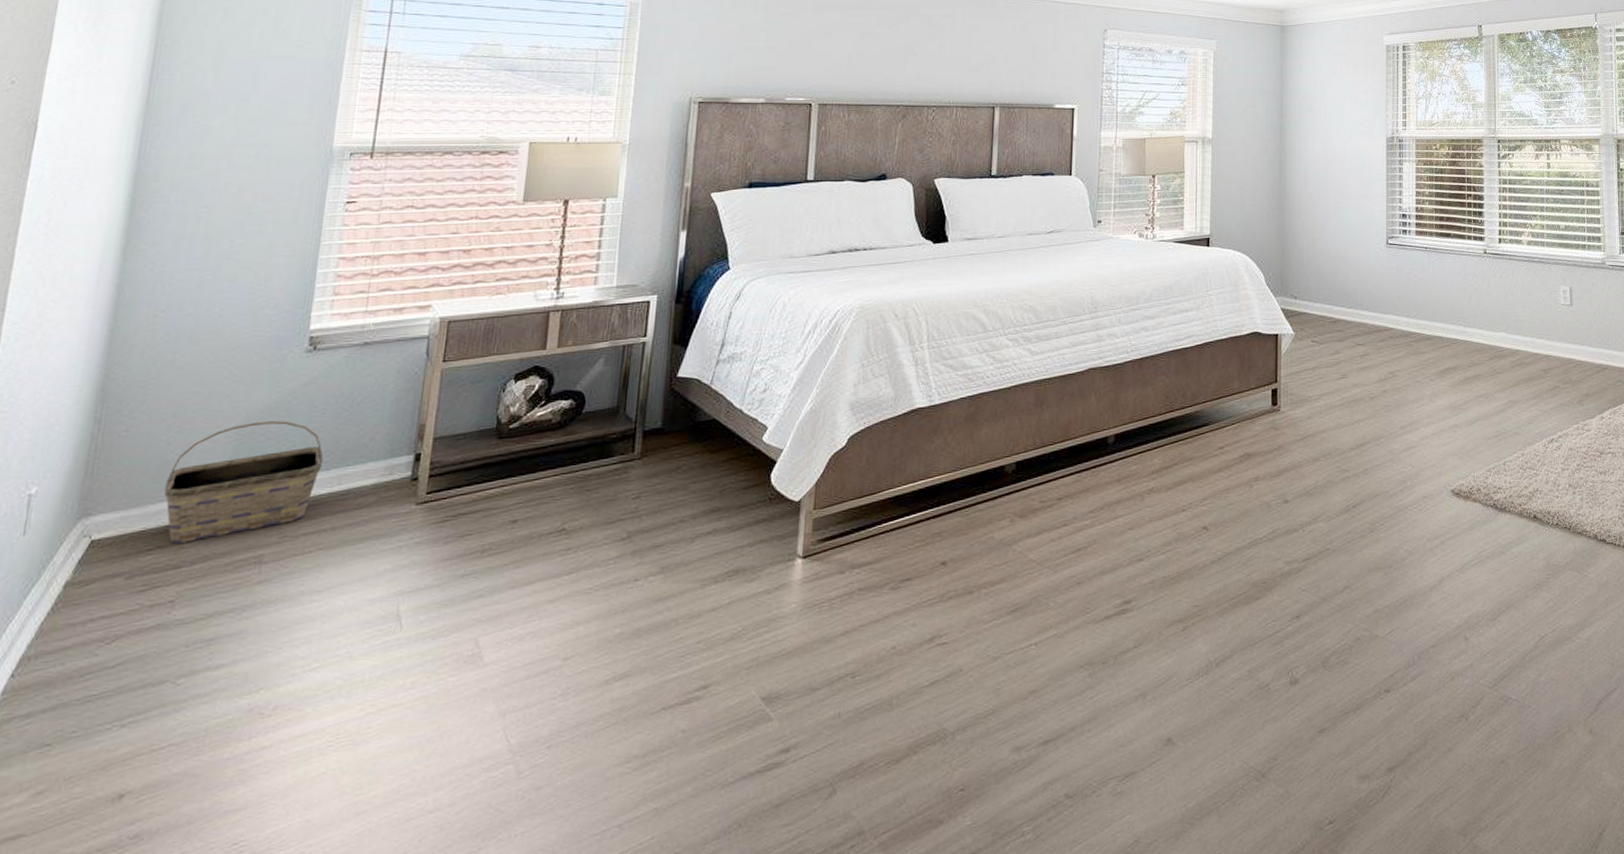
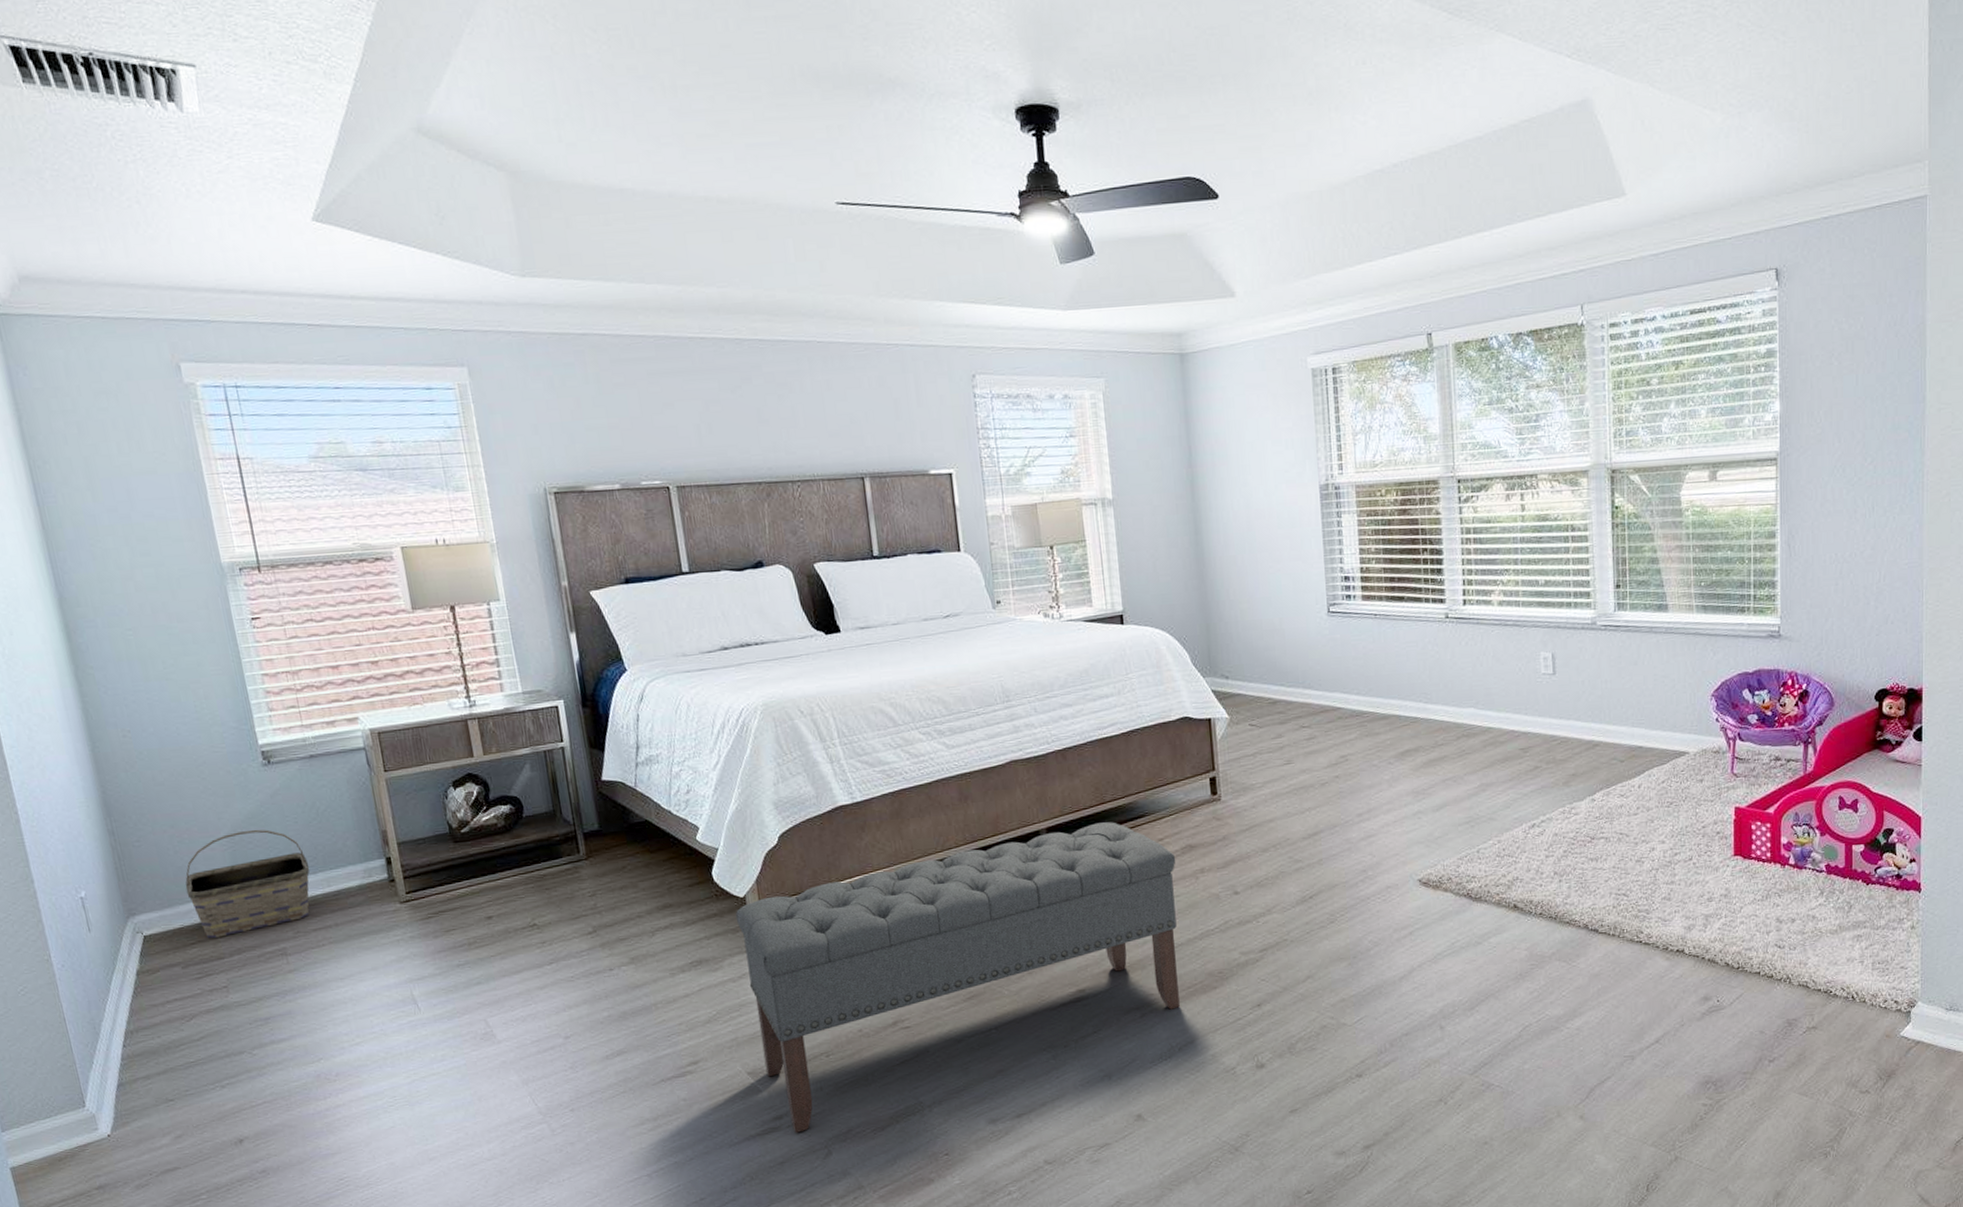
bench: none [782,429,1233,769] -> present [735,822,1180,1133]

